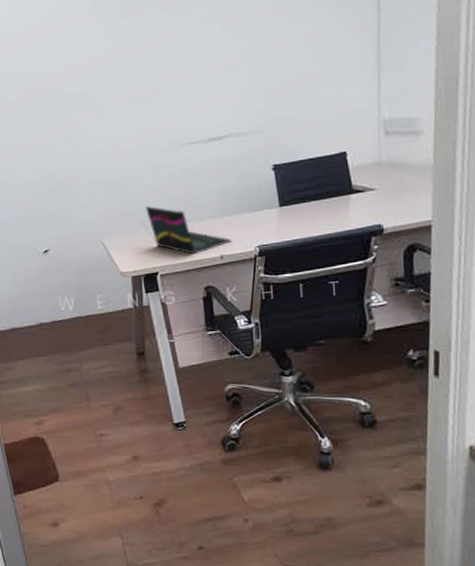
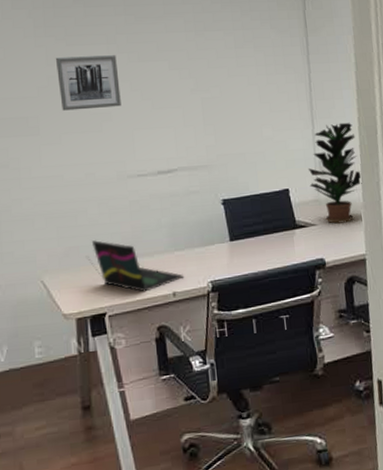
wall art: none [111,23,174,84] -> present [55,55,121,111]
potted plant: none [369,74,434,188] -> present [307,122,362,224]

